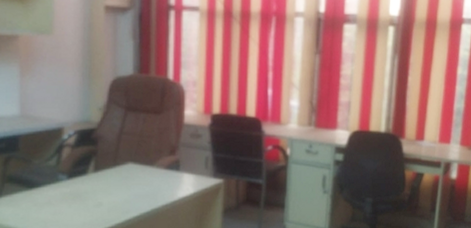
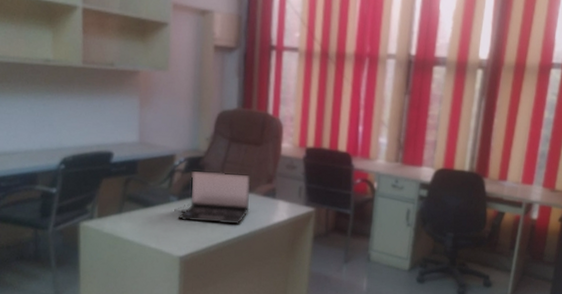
laptop: none [64,144,151,203] -> present [174,170,251,224]

